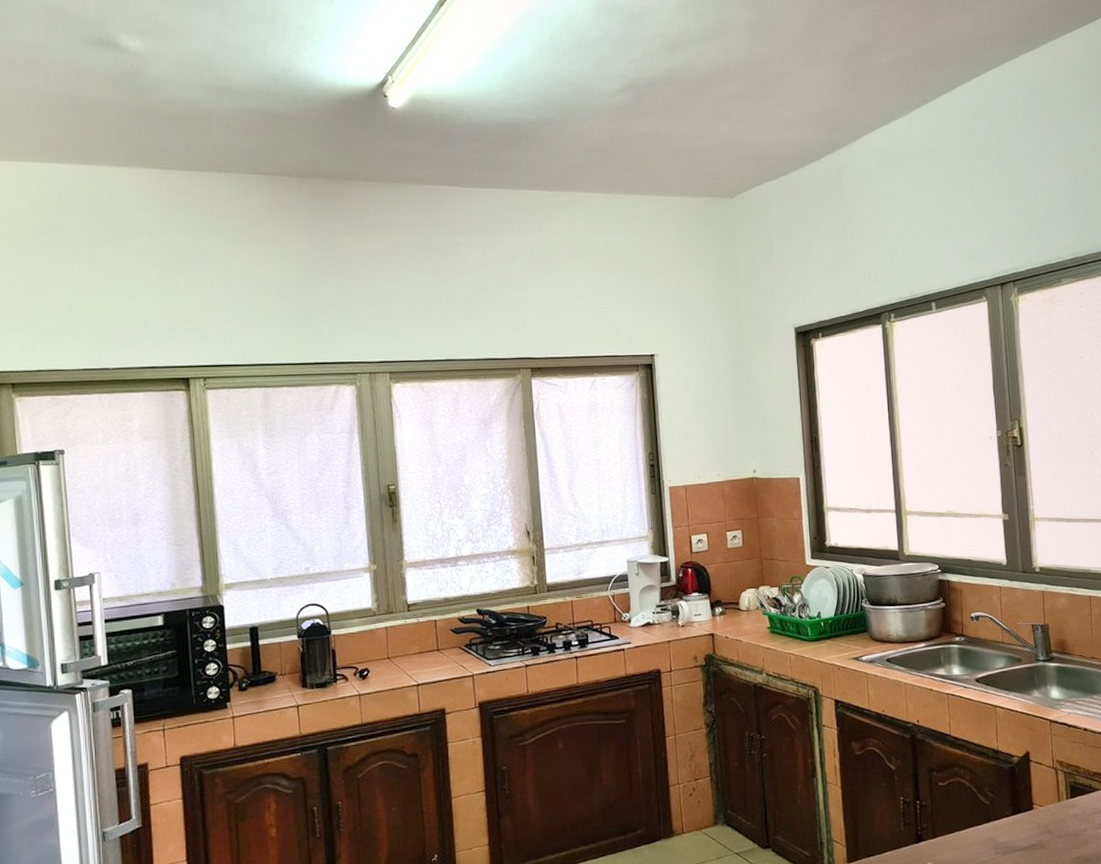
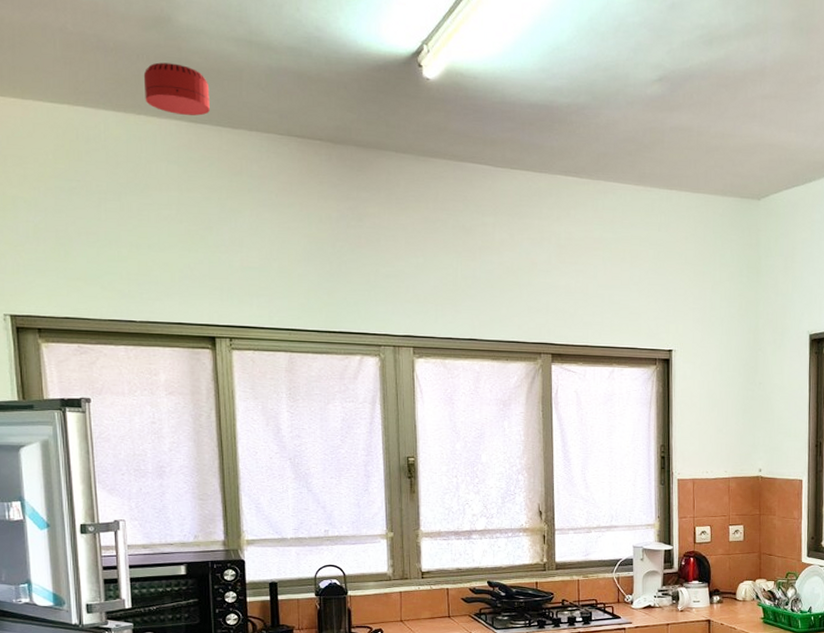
smoke detector: none [114,114,180,163] -> present [143,62,210,116]

